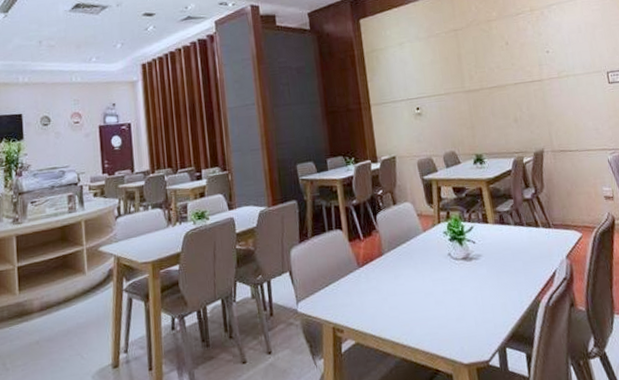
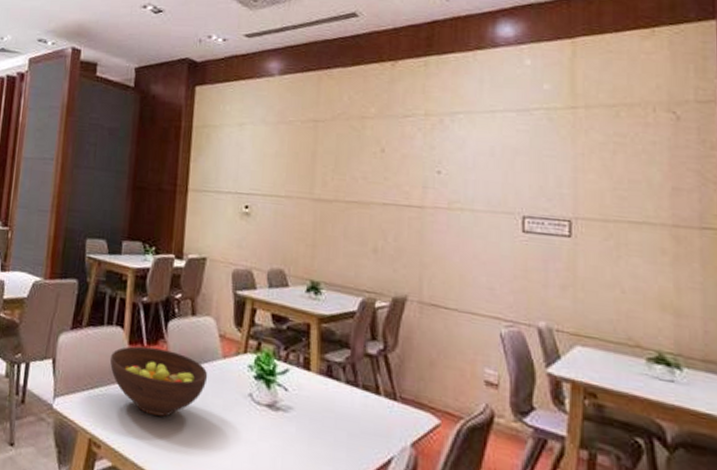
fruit bowl: none [336,237,415,293] -> present [109,346,208,417]

